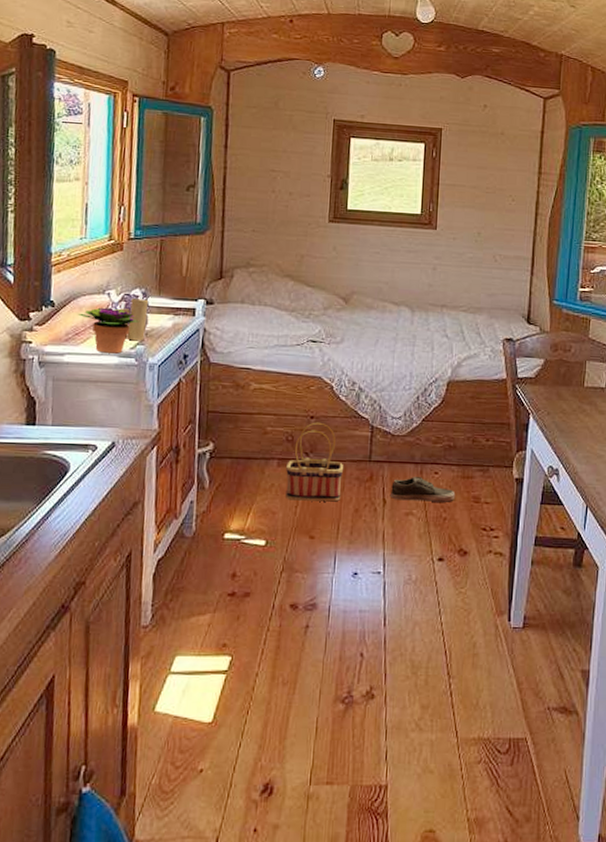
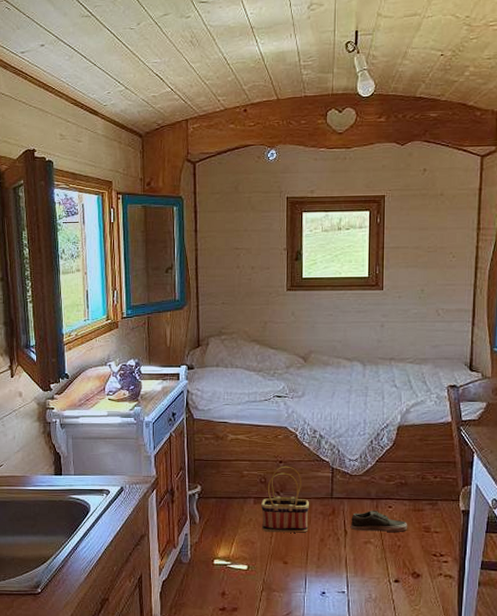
potted flower: present [79,307,139,354] -> none [88,377,135,414]
candle: present [119,293,149,341] -> none [119,363,142,403]

